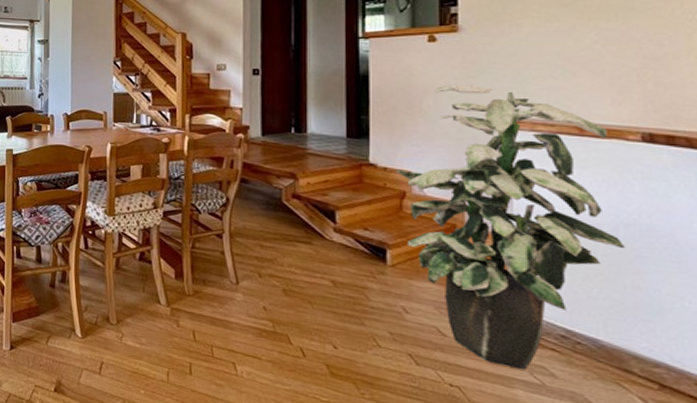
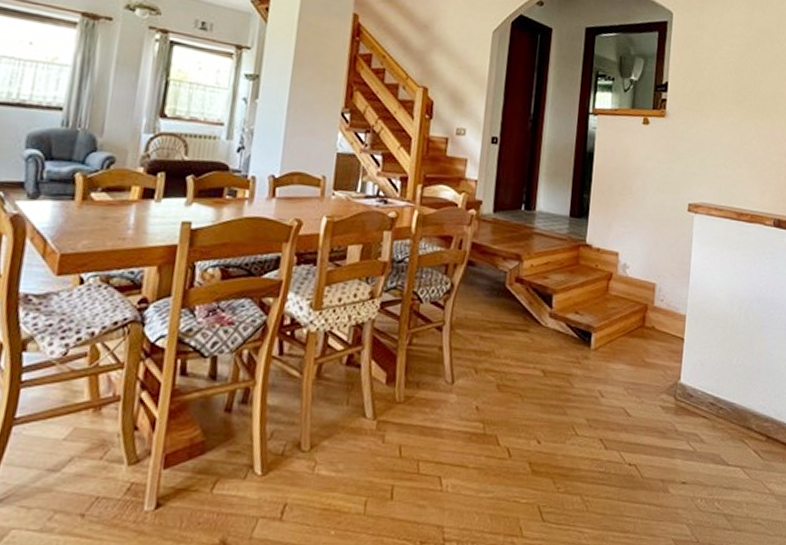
indoor plant: present [395,85,626,371] -> none [606,168,757,440]

